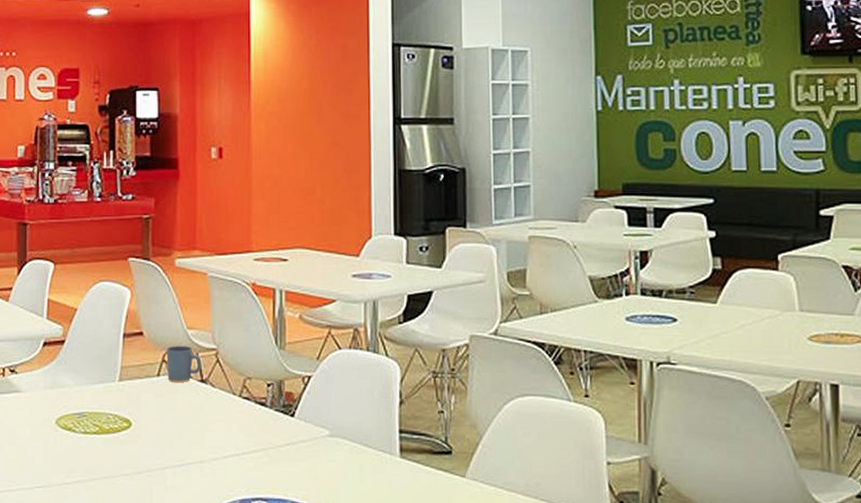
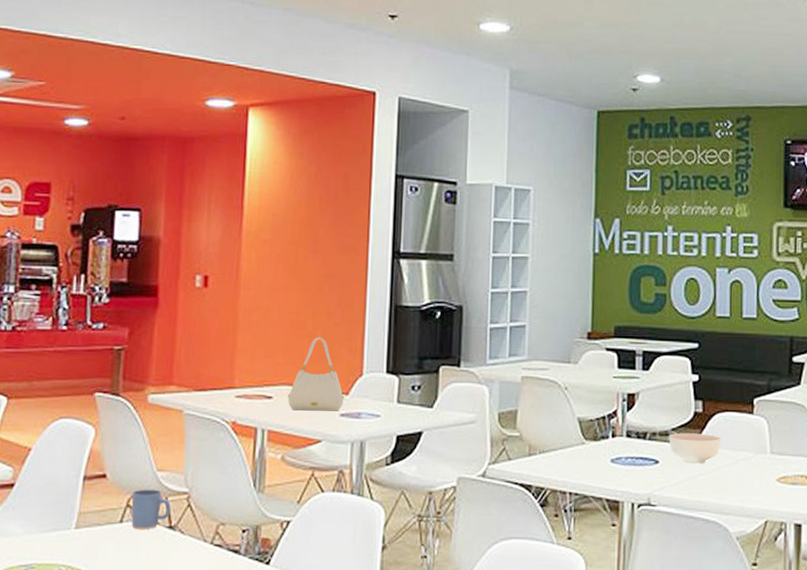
handbag: none [301,202,356,272] -> present [287,337,345,411]
bowl: none [687,290,744,321] -> present [669,433,721,463]

